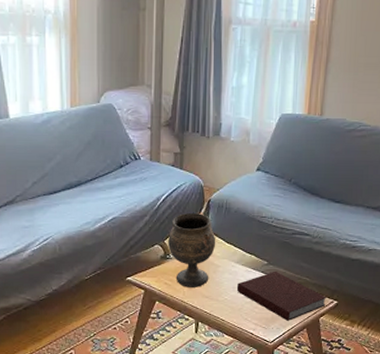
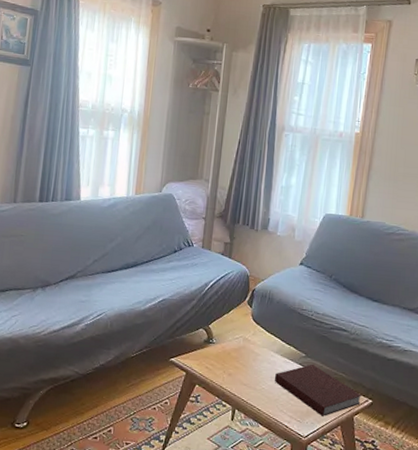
goblet: present [168,212,216,287] -> none [212,299,258,374]

